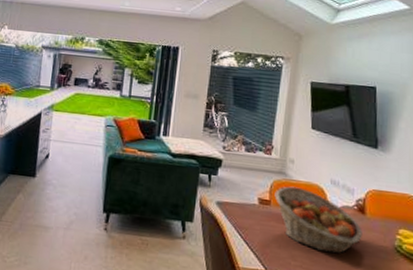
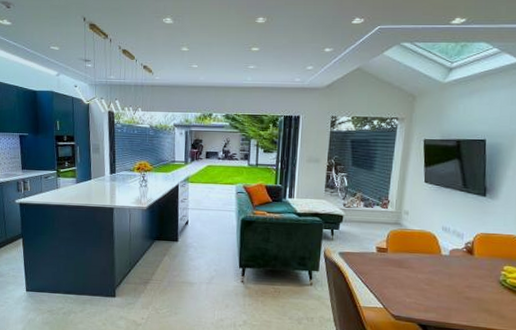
fruit basket: present [274,186,363,254] -> none [391,235,471,290]

